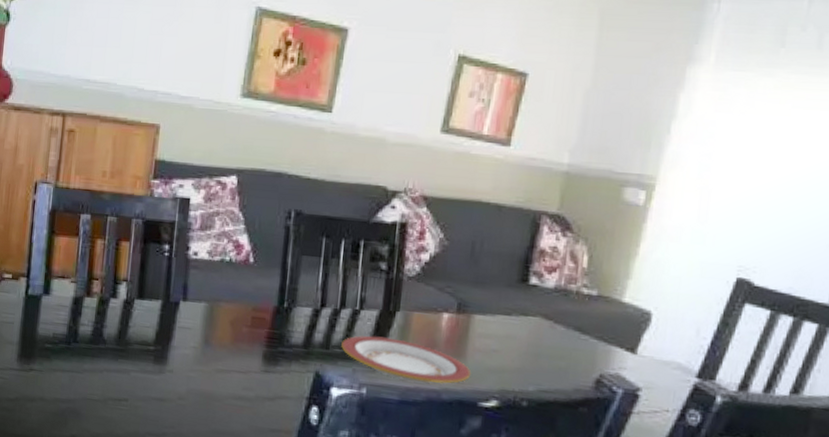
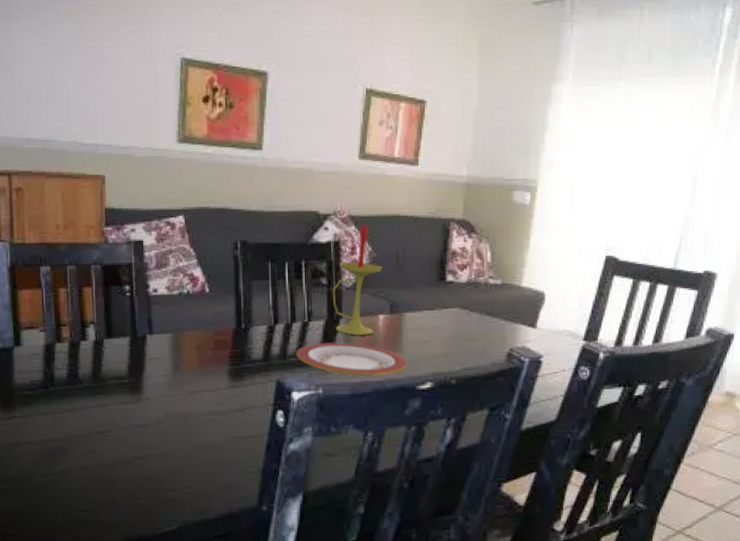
candle: none [390,207,454,335] -> present [332,225,382,335]

